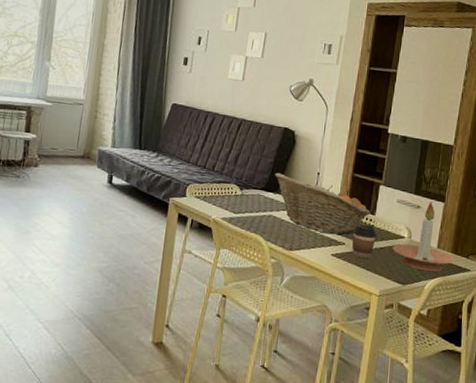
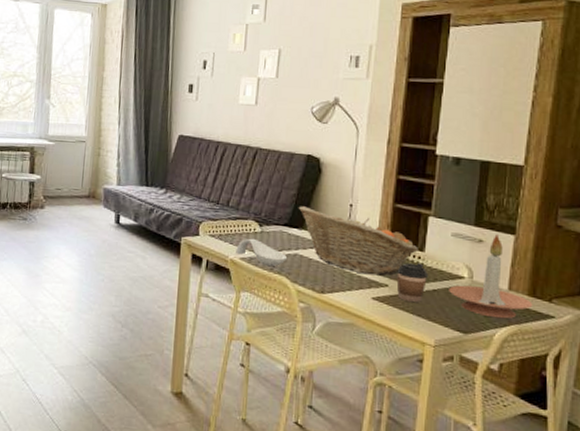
spoon rest: none [218,200,263,226] -> present [236,238,288,266]

